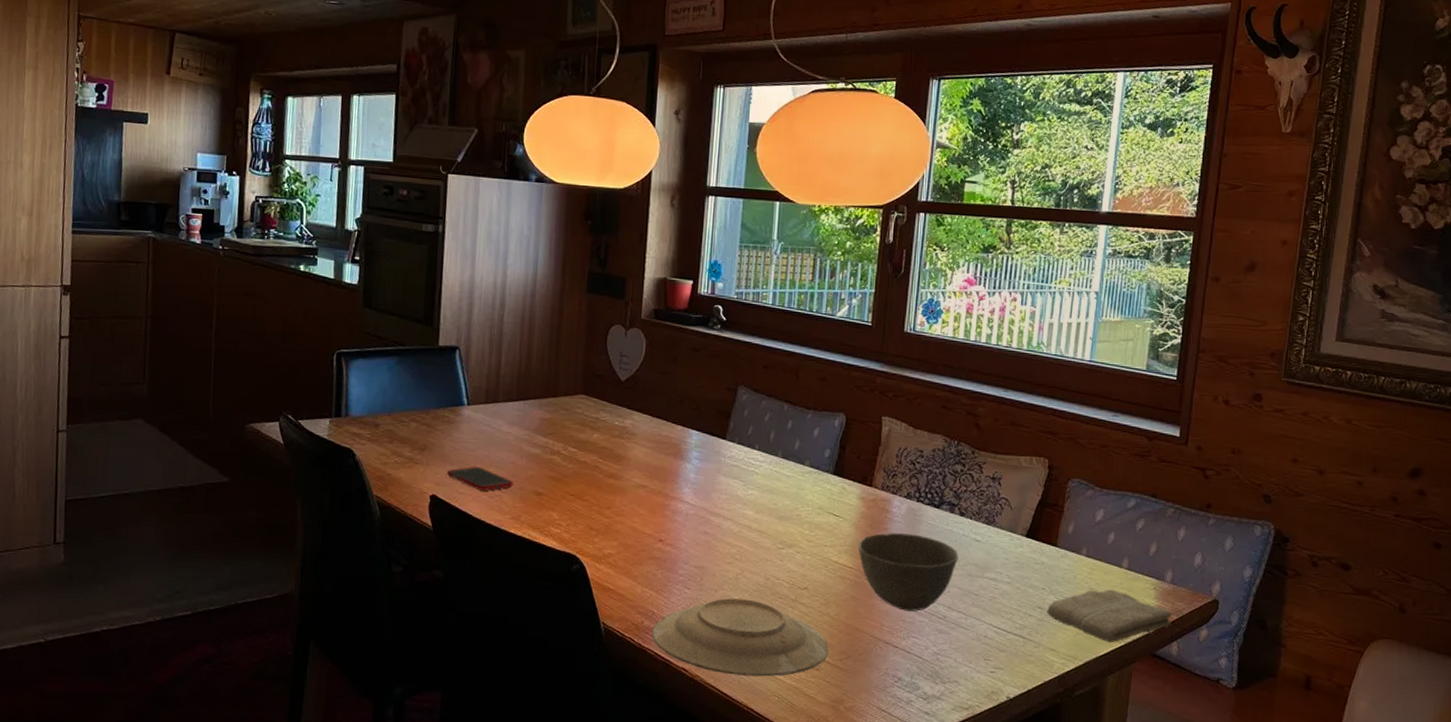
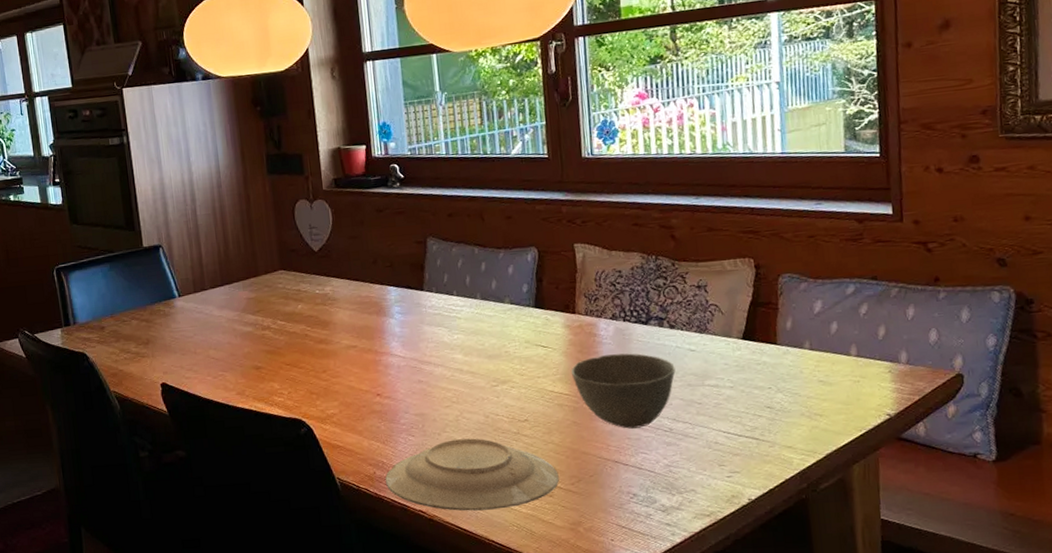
cell phone: present [447,467,514,491] -> none [172,352,233,373]
washcloth: present [1047,589,1171,643] -> none [776,379,914,433]

